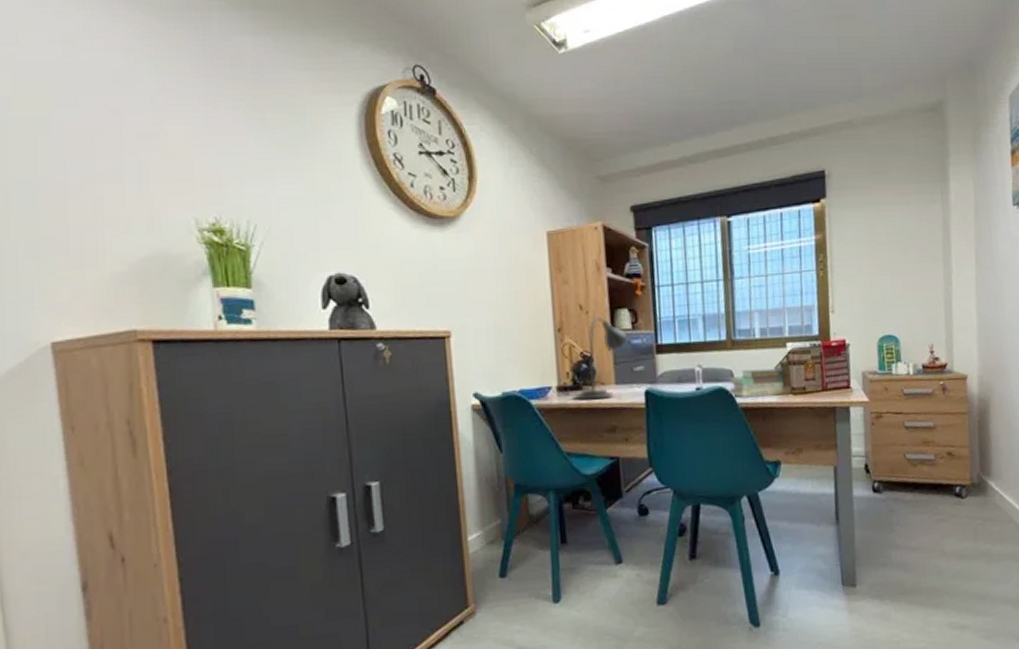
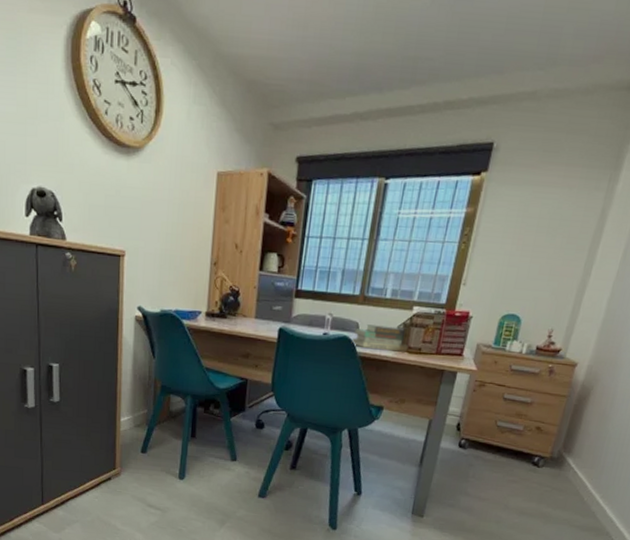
desk lamp: present [574,317,628,400] -> none [218,257,273,329]

